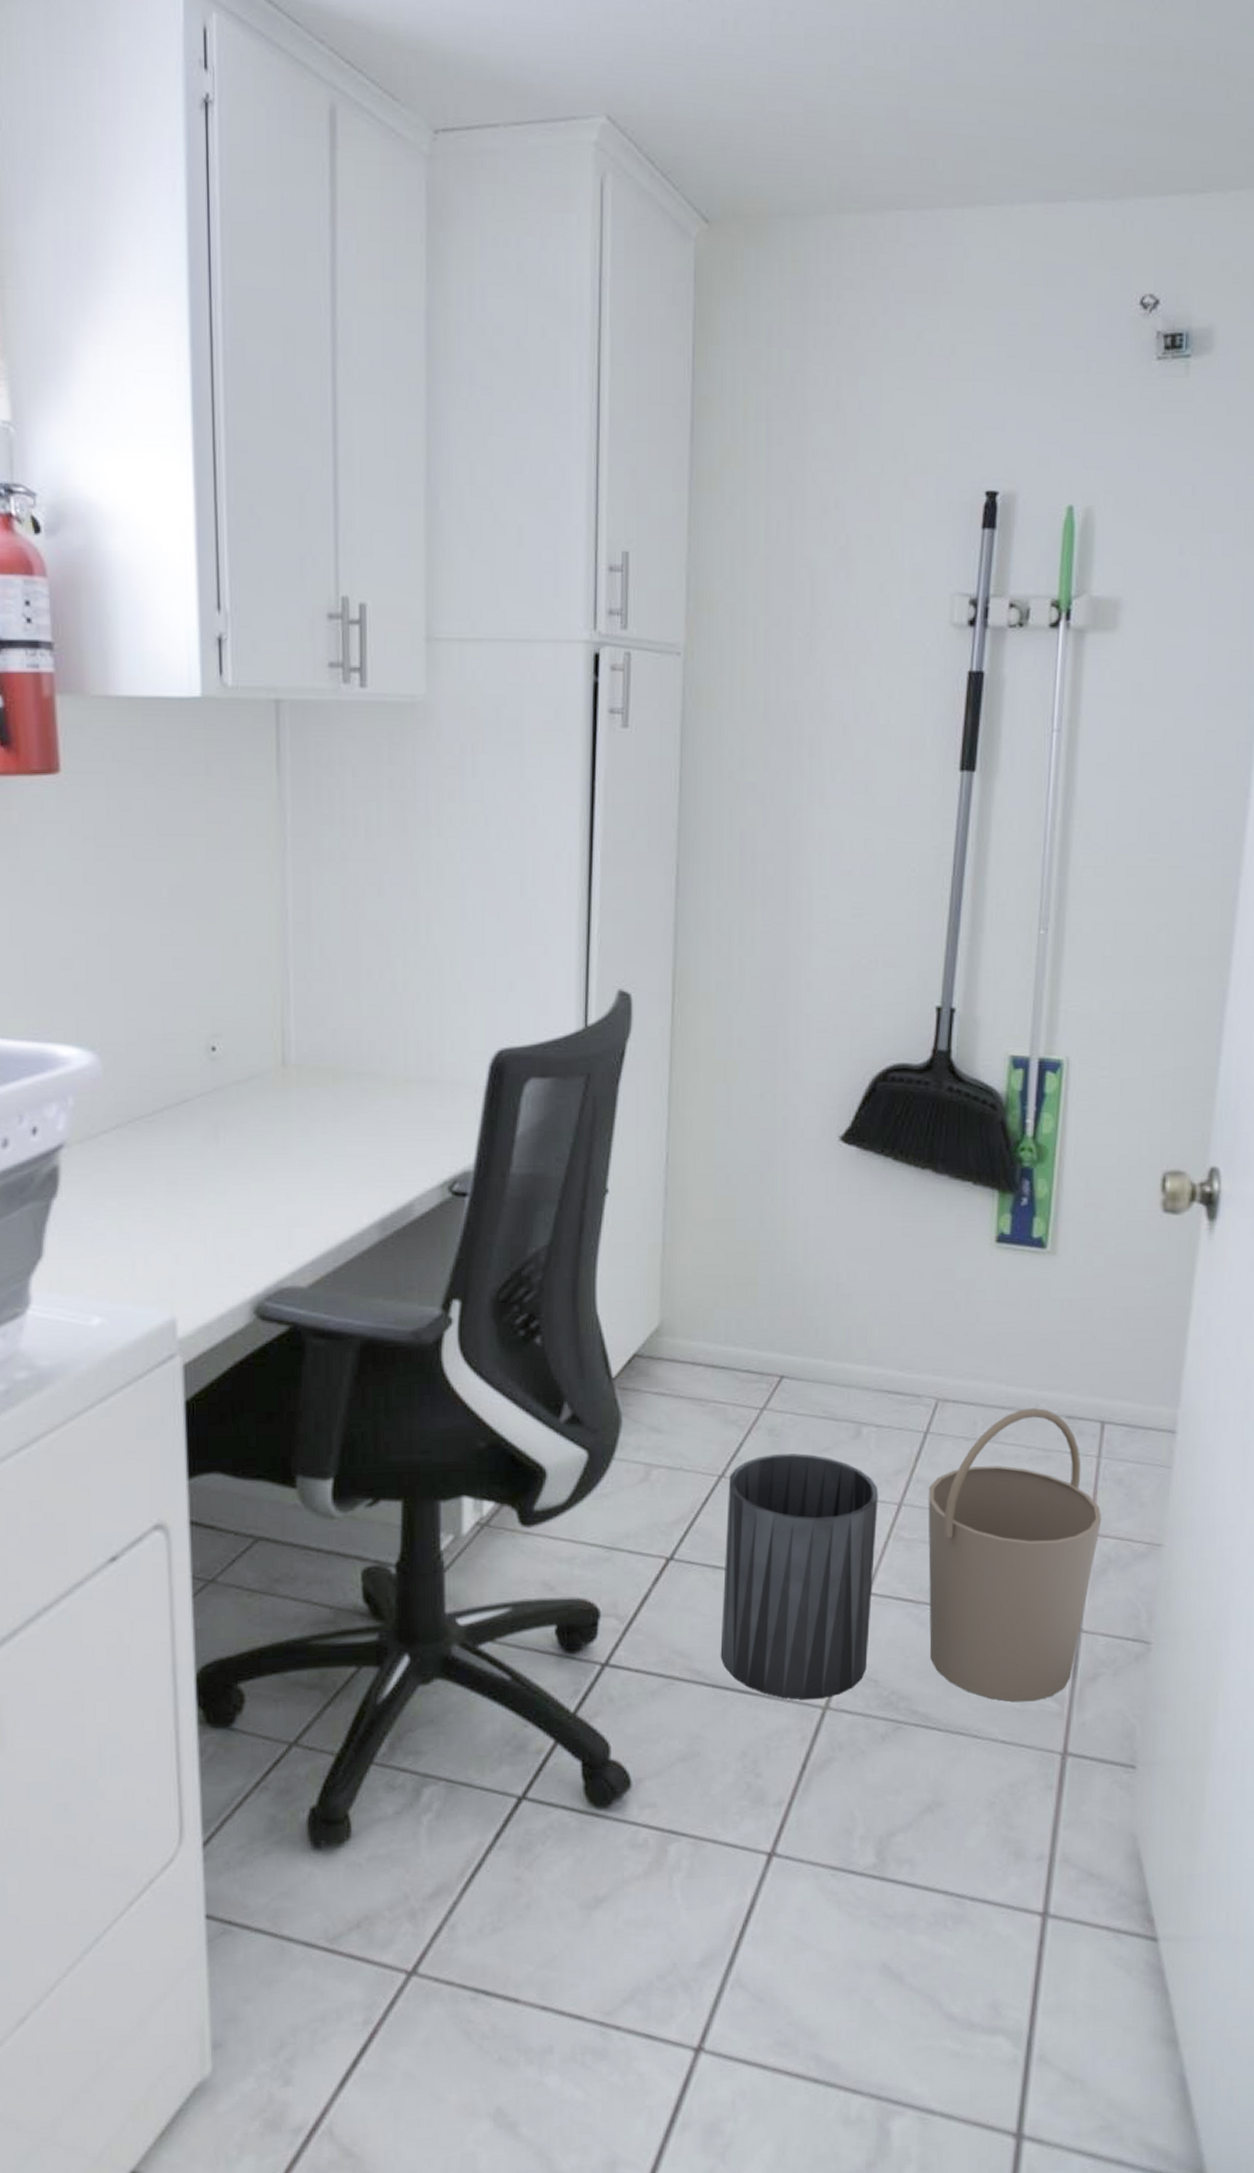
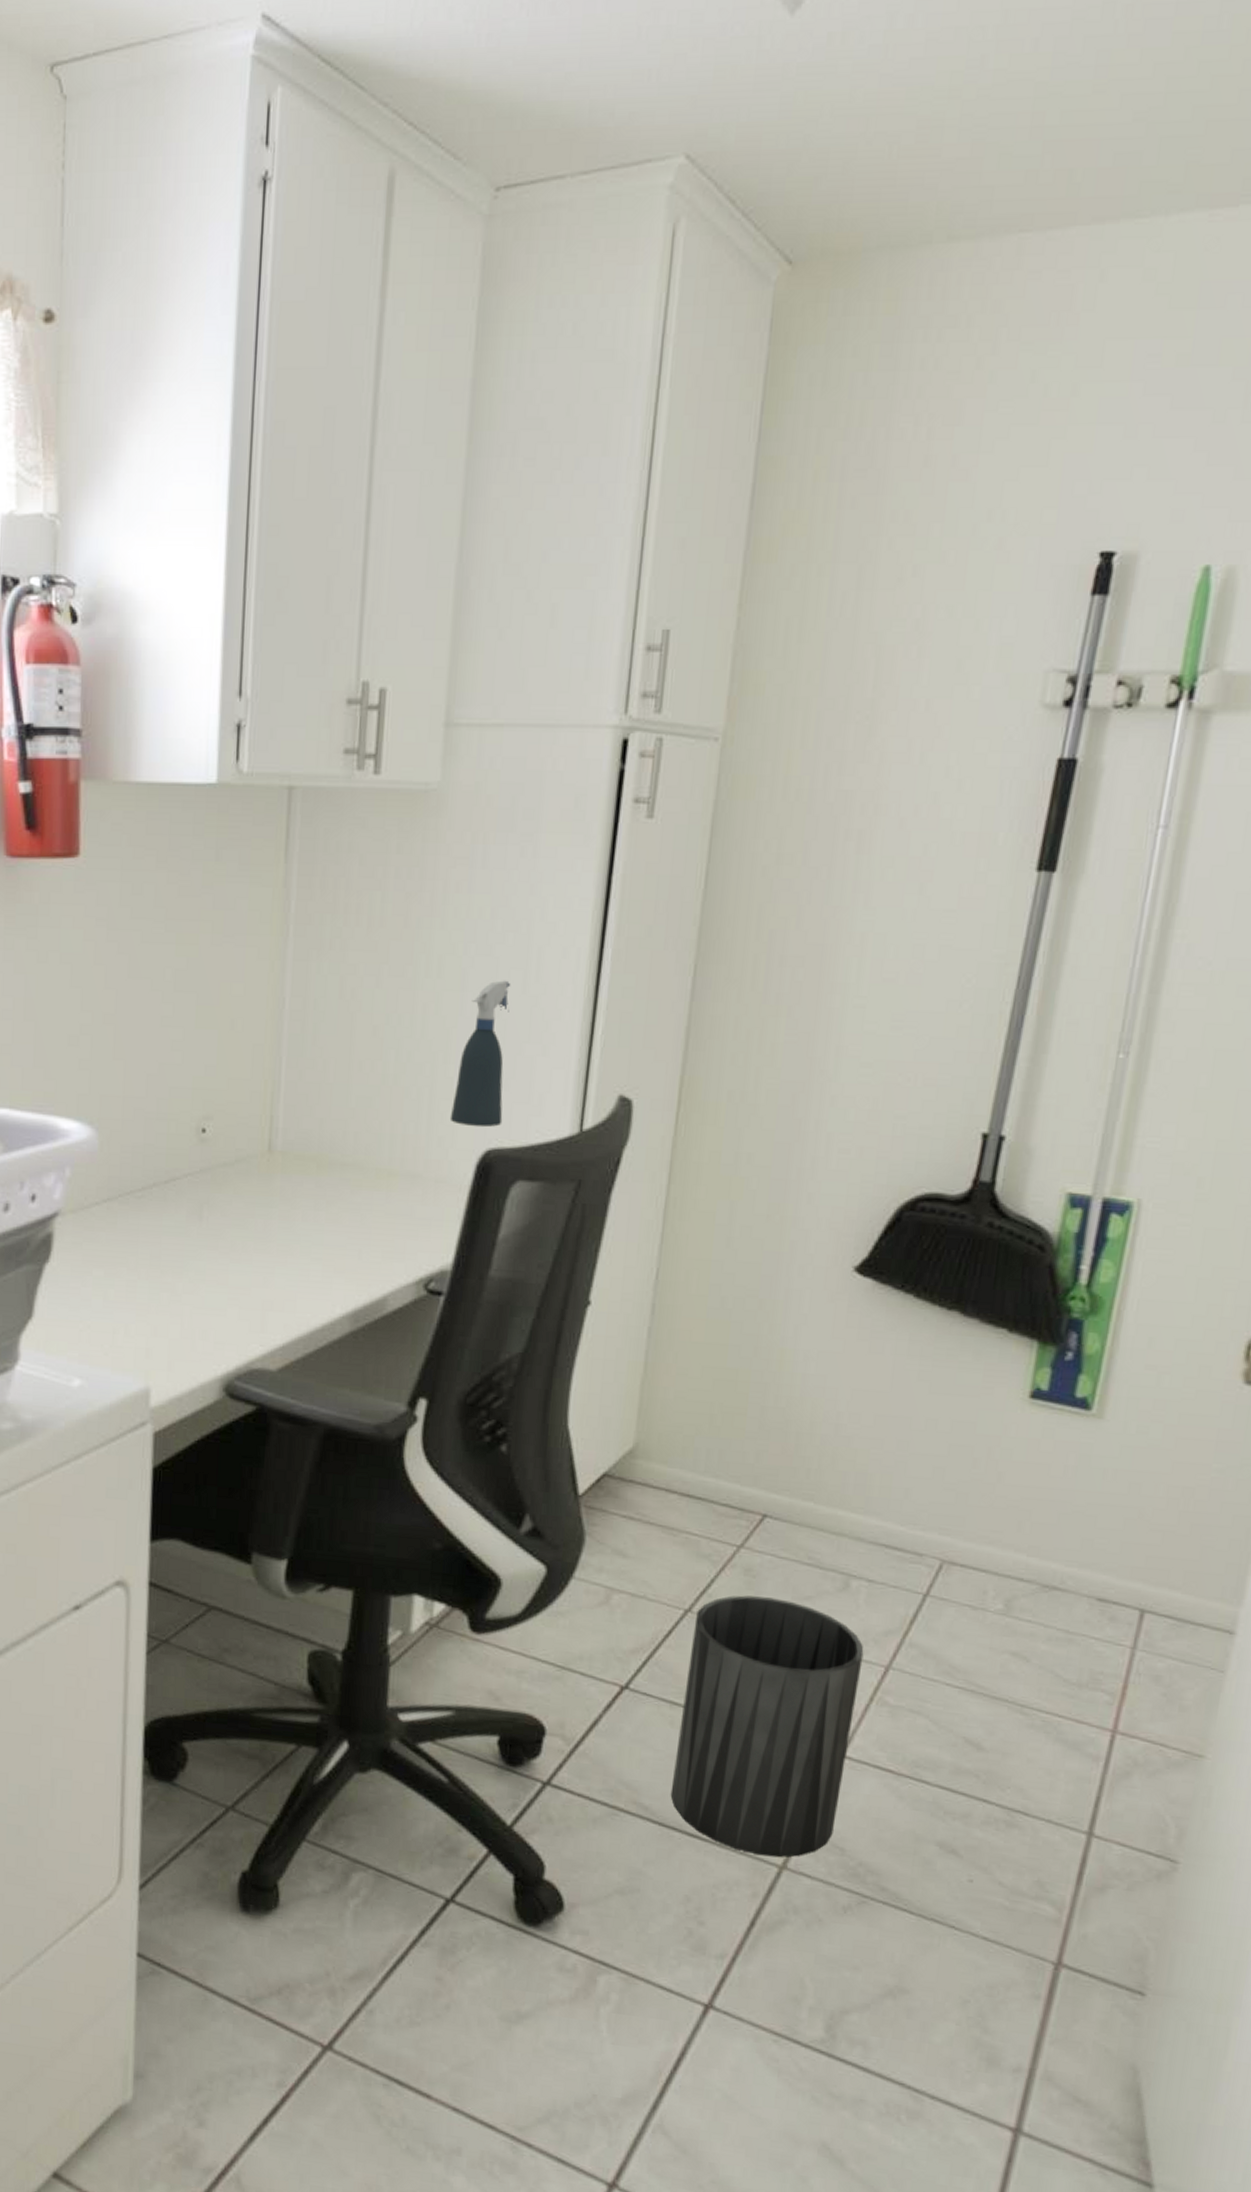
spray bottle: none [460,885,512,1029] -> present [449,980,511,1128]
bucket: present [928,1408,1102,1702] -> none [907,1583,1131,1902]

